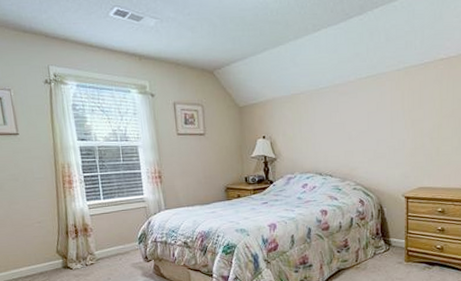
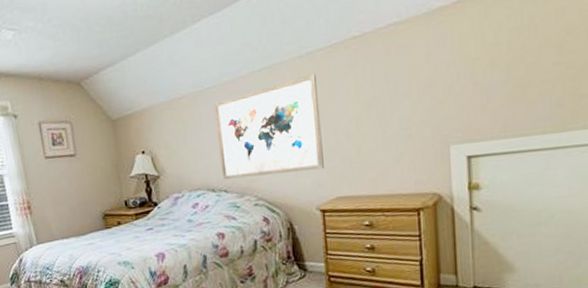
wall art: none [326,85,411,166] -> present [213,74,324,180]

